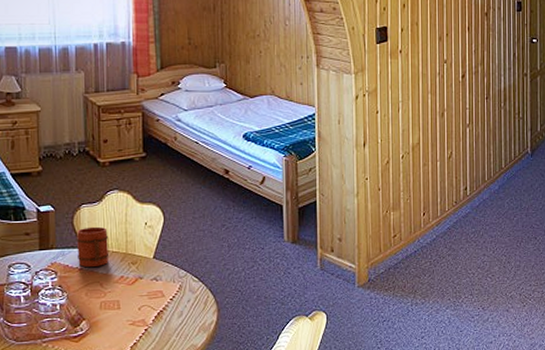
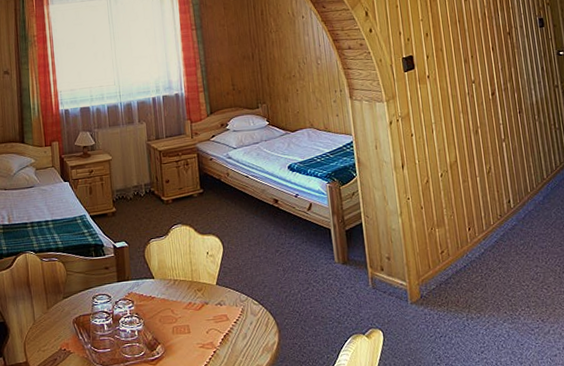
mug: present [76,226,110,267] -> none [148,258,178,295]

